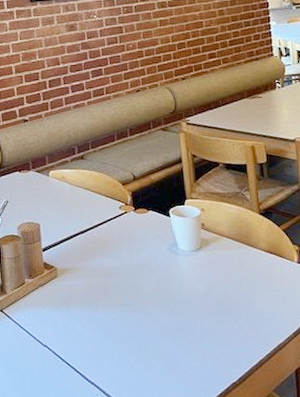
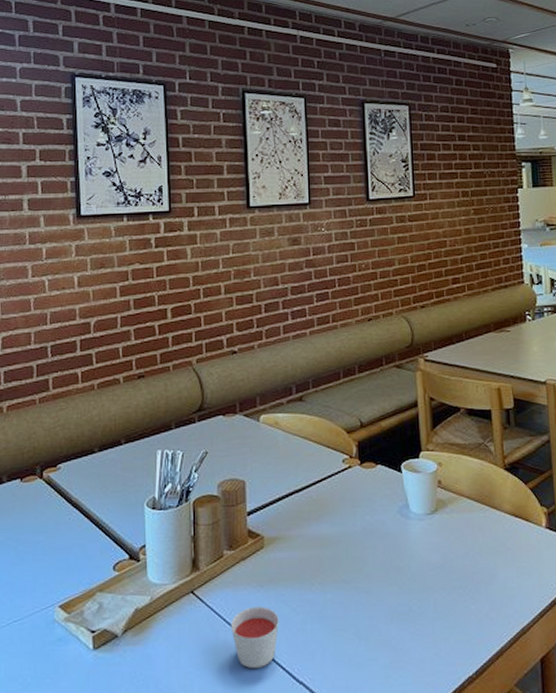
candle: none [33,323,73,372] -> present [230,606,279,669]

